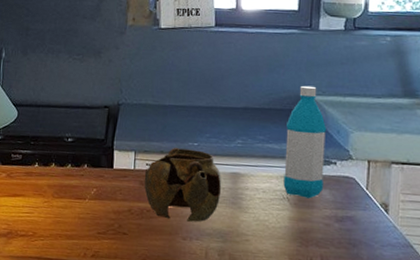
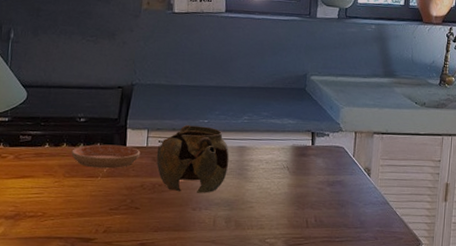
saucer: none [59,165,128,191] -> present [71,144,141,169]
water bottle: present [283,85,327,199] -> none [284,67,322,167]

